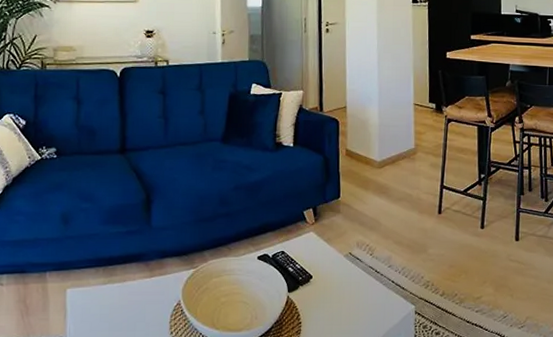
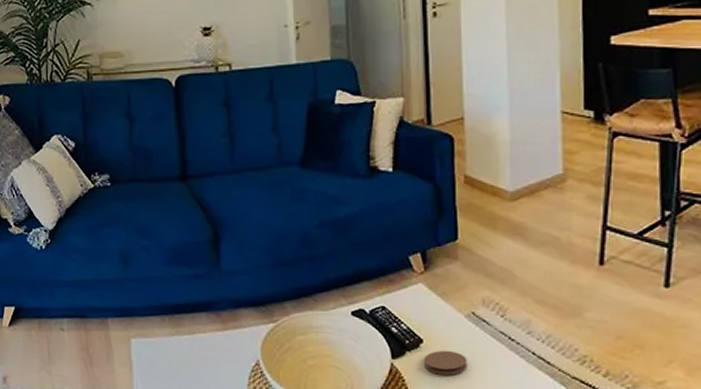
coaster: none [313,283,345,303] -> present [424,350,467,375]

